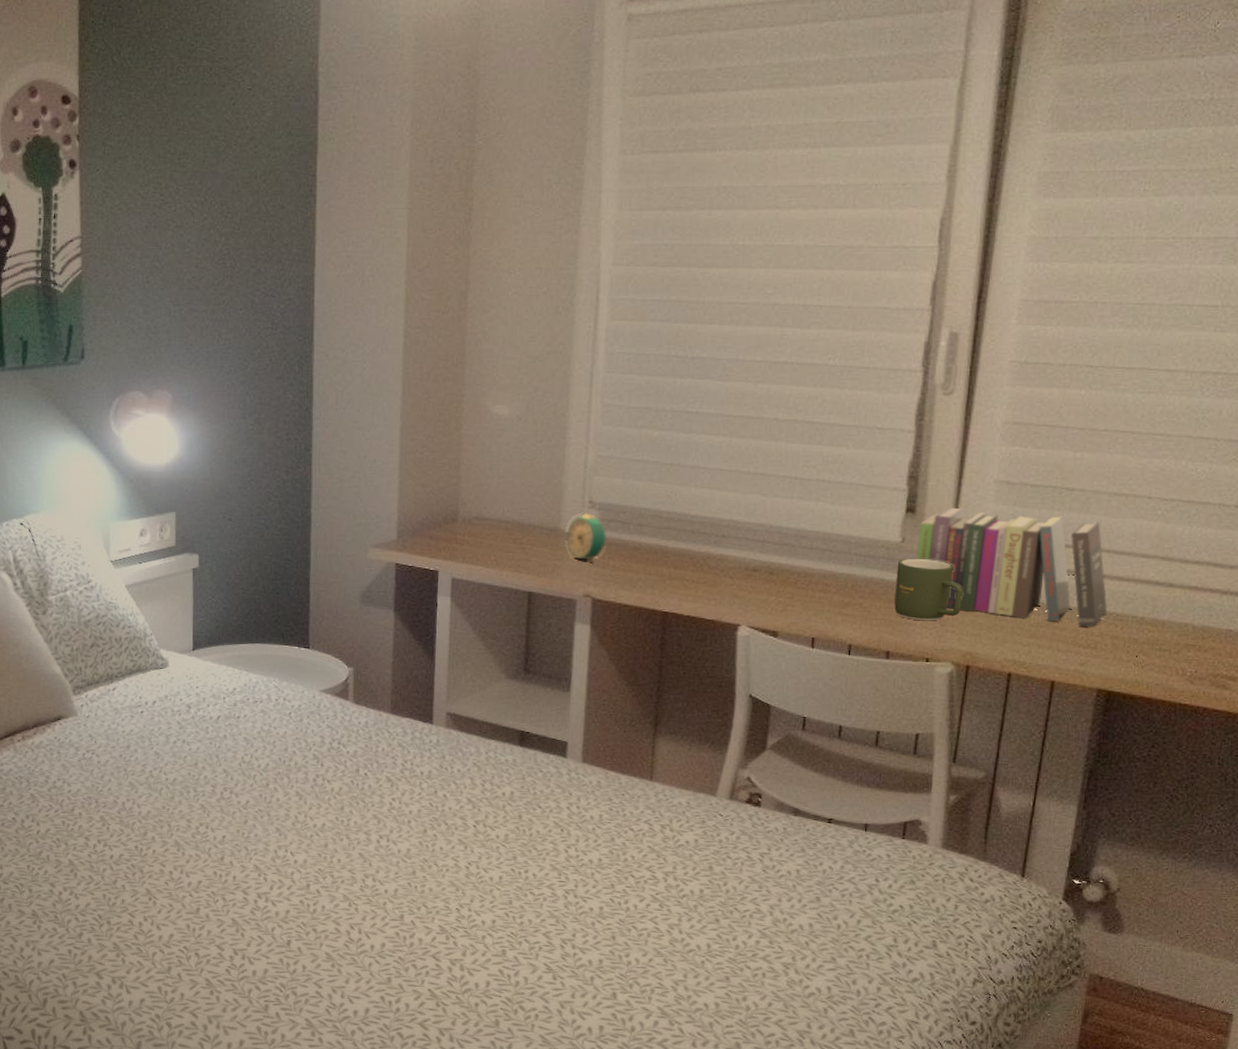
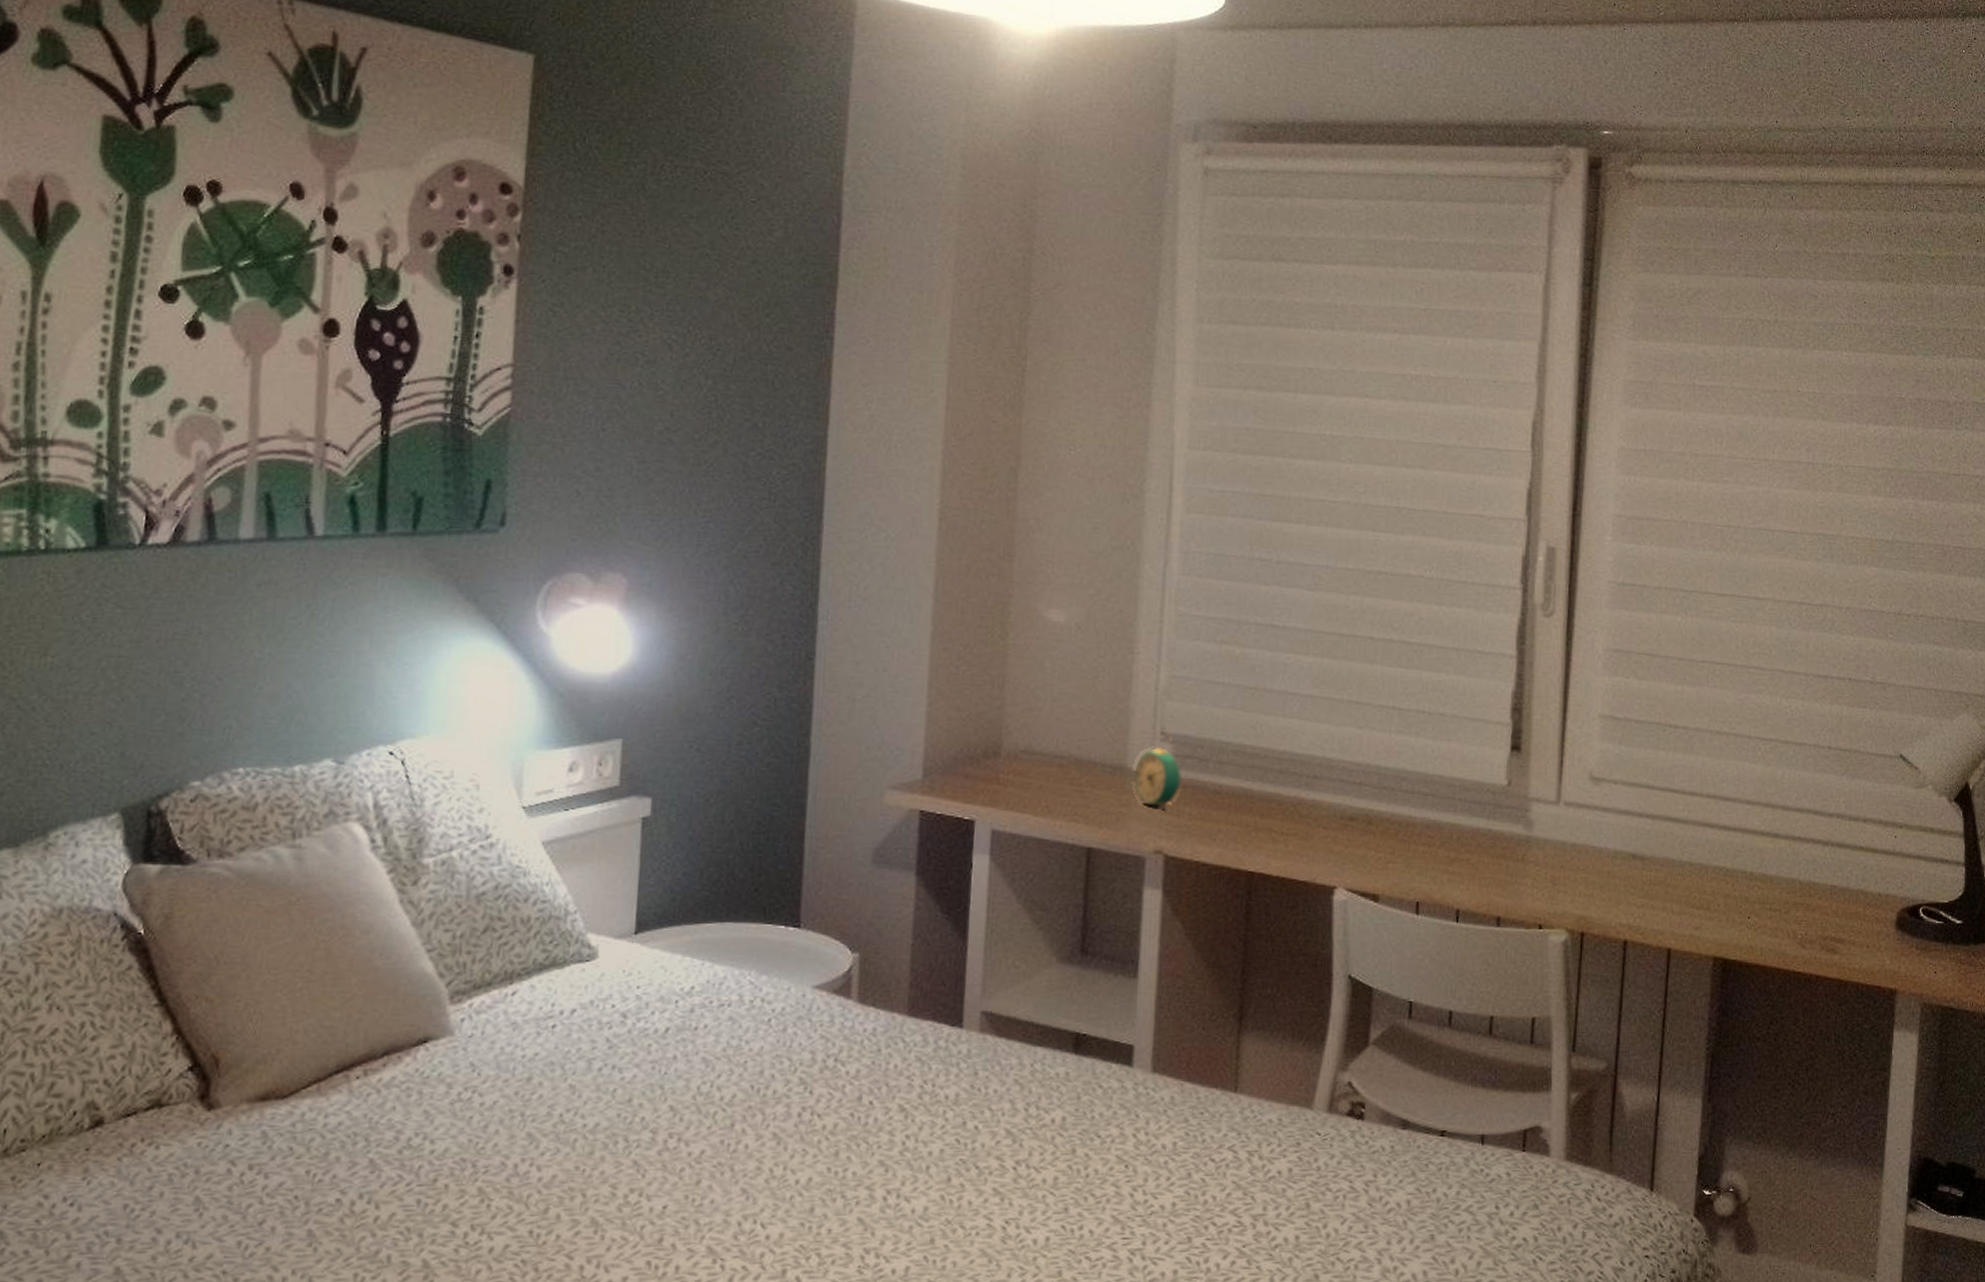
mug: present [894,558,963,621] -> none [1503,804,1573,880]
books: present [916,506,1107,626] -> none [1523,743,1717,884]

